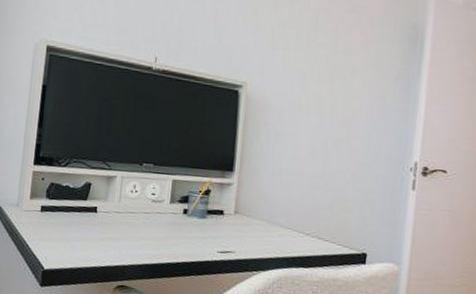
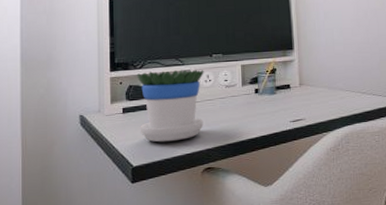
flowerpot: none [56,171,132,251] -> present [137,70,204,142]

